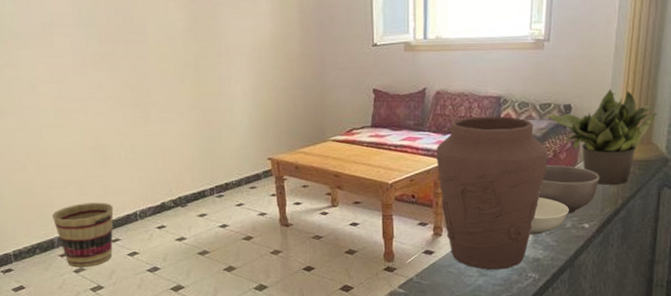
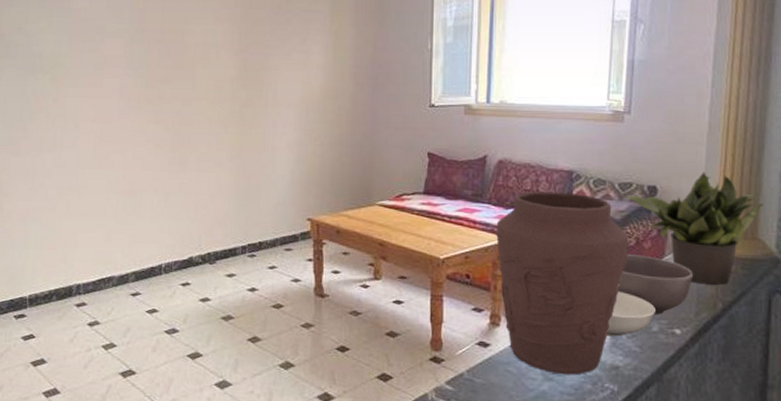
basket: present [51,202,114,268] -> none [74,250,138,321]

